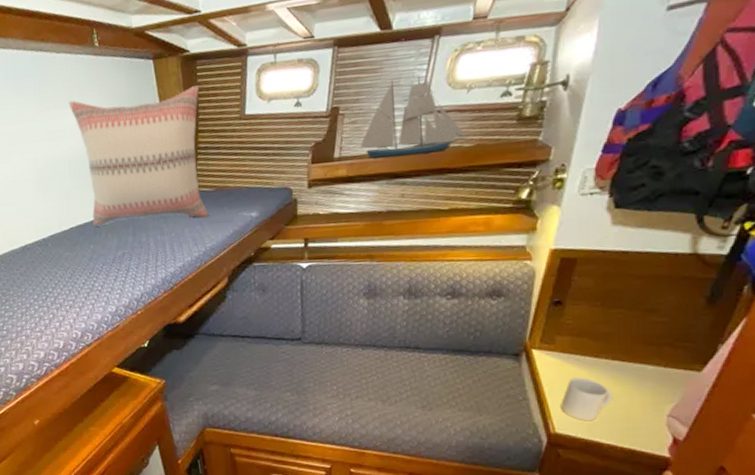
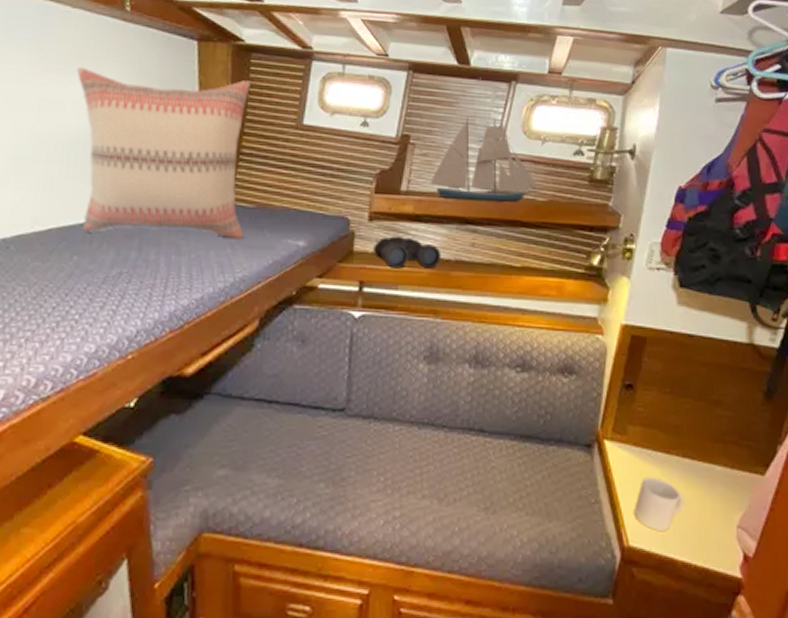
binoculars: none [314,197,374,225] -> present [373,236,442,269]

